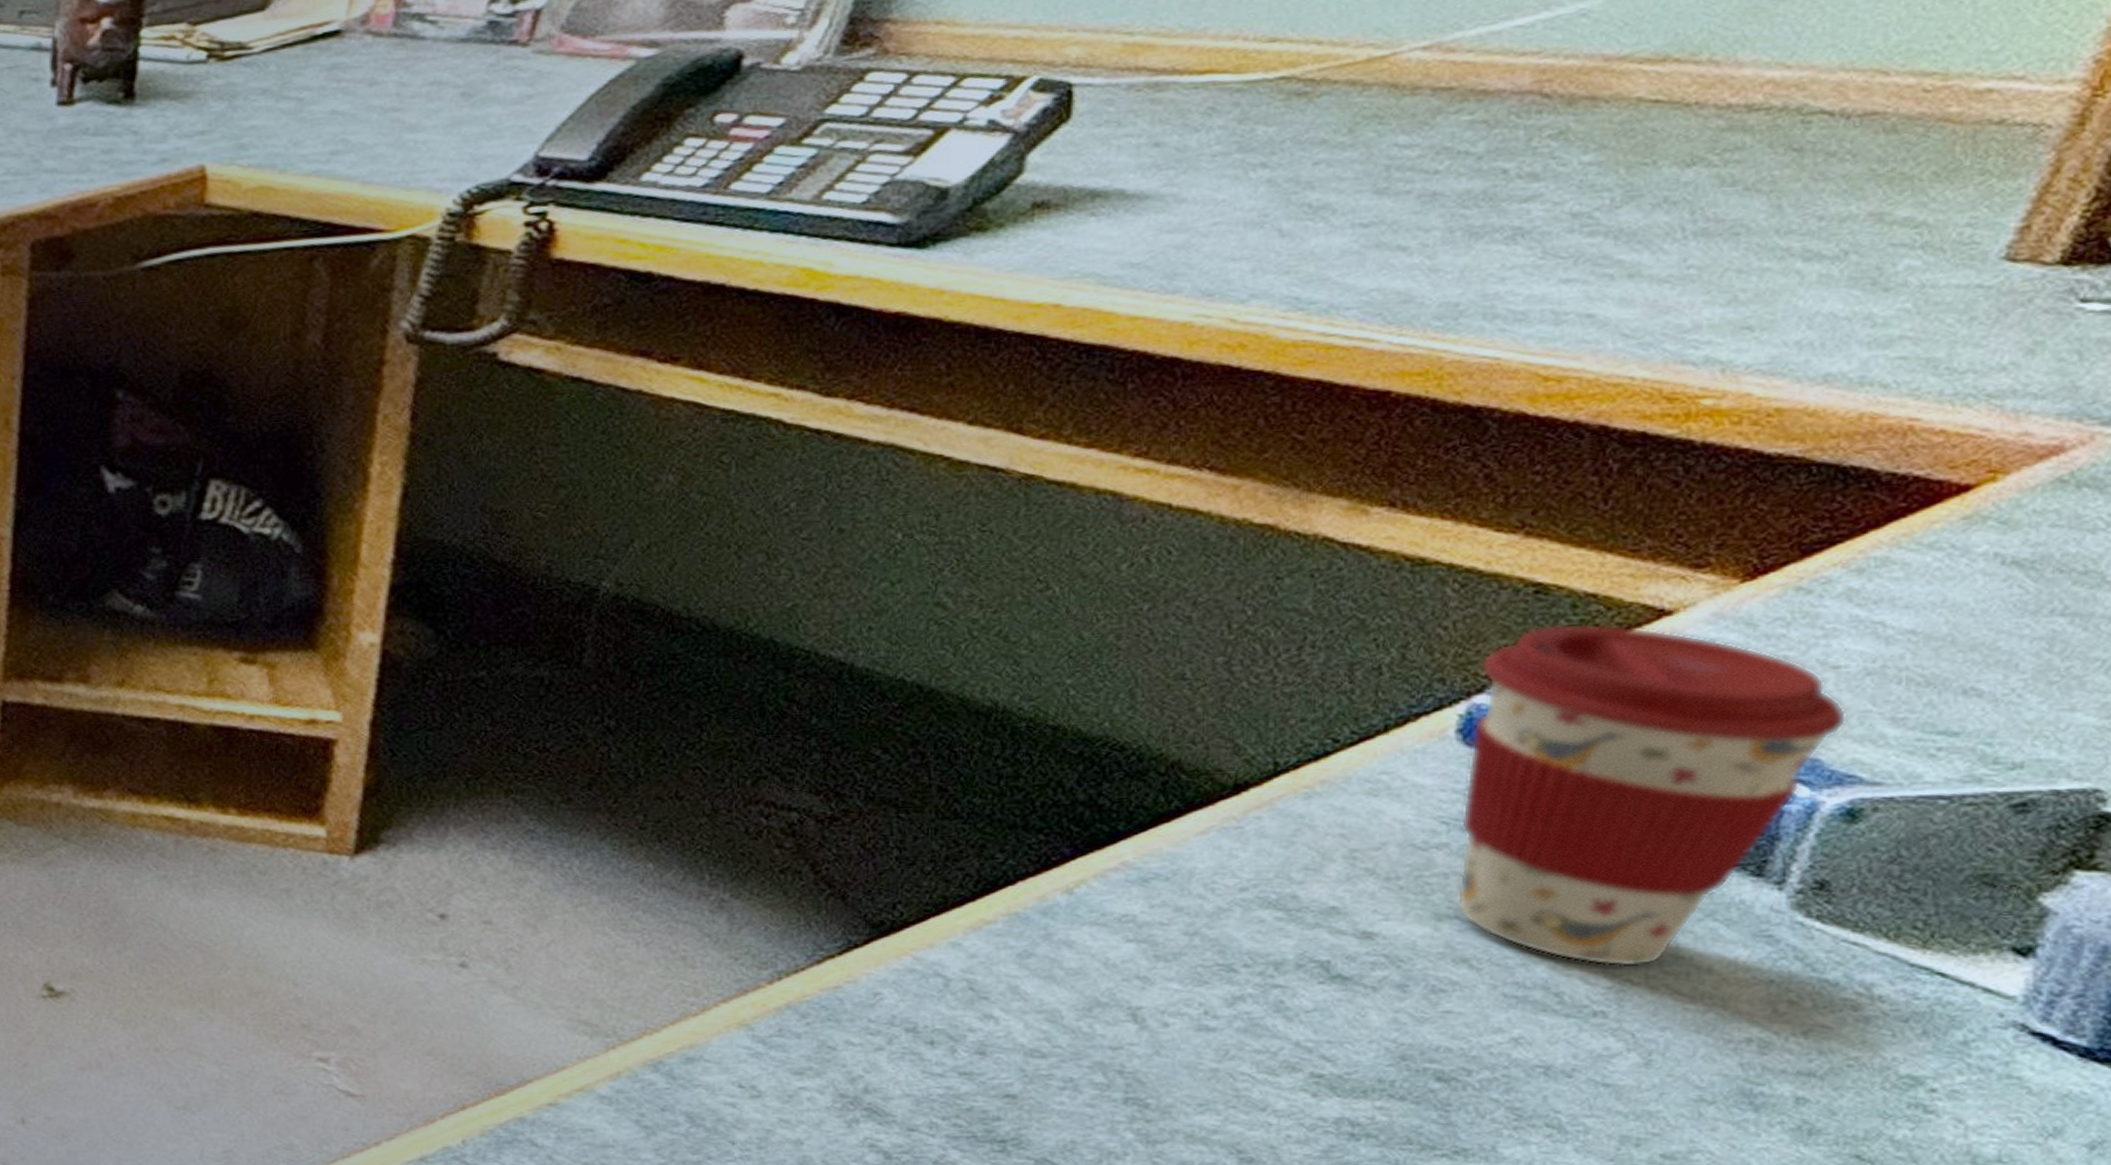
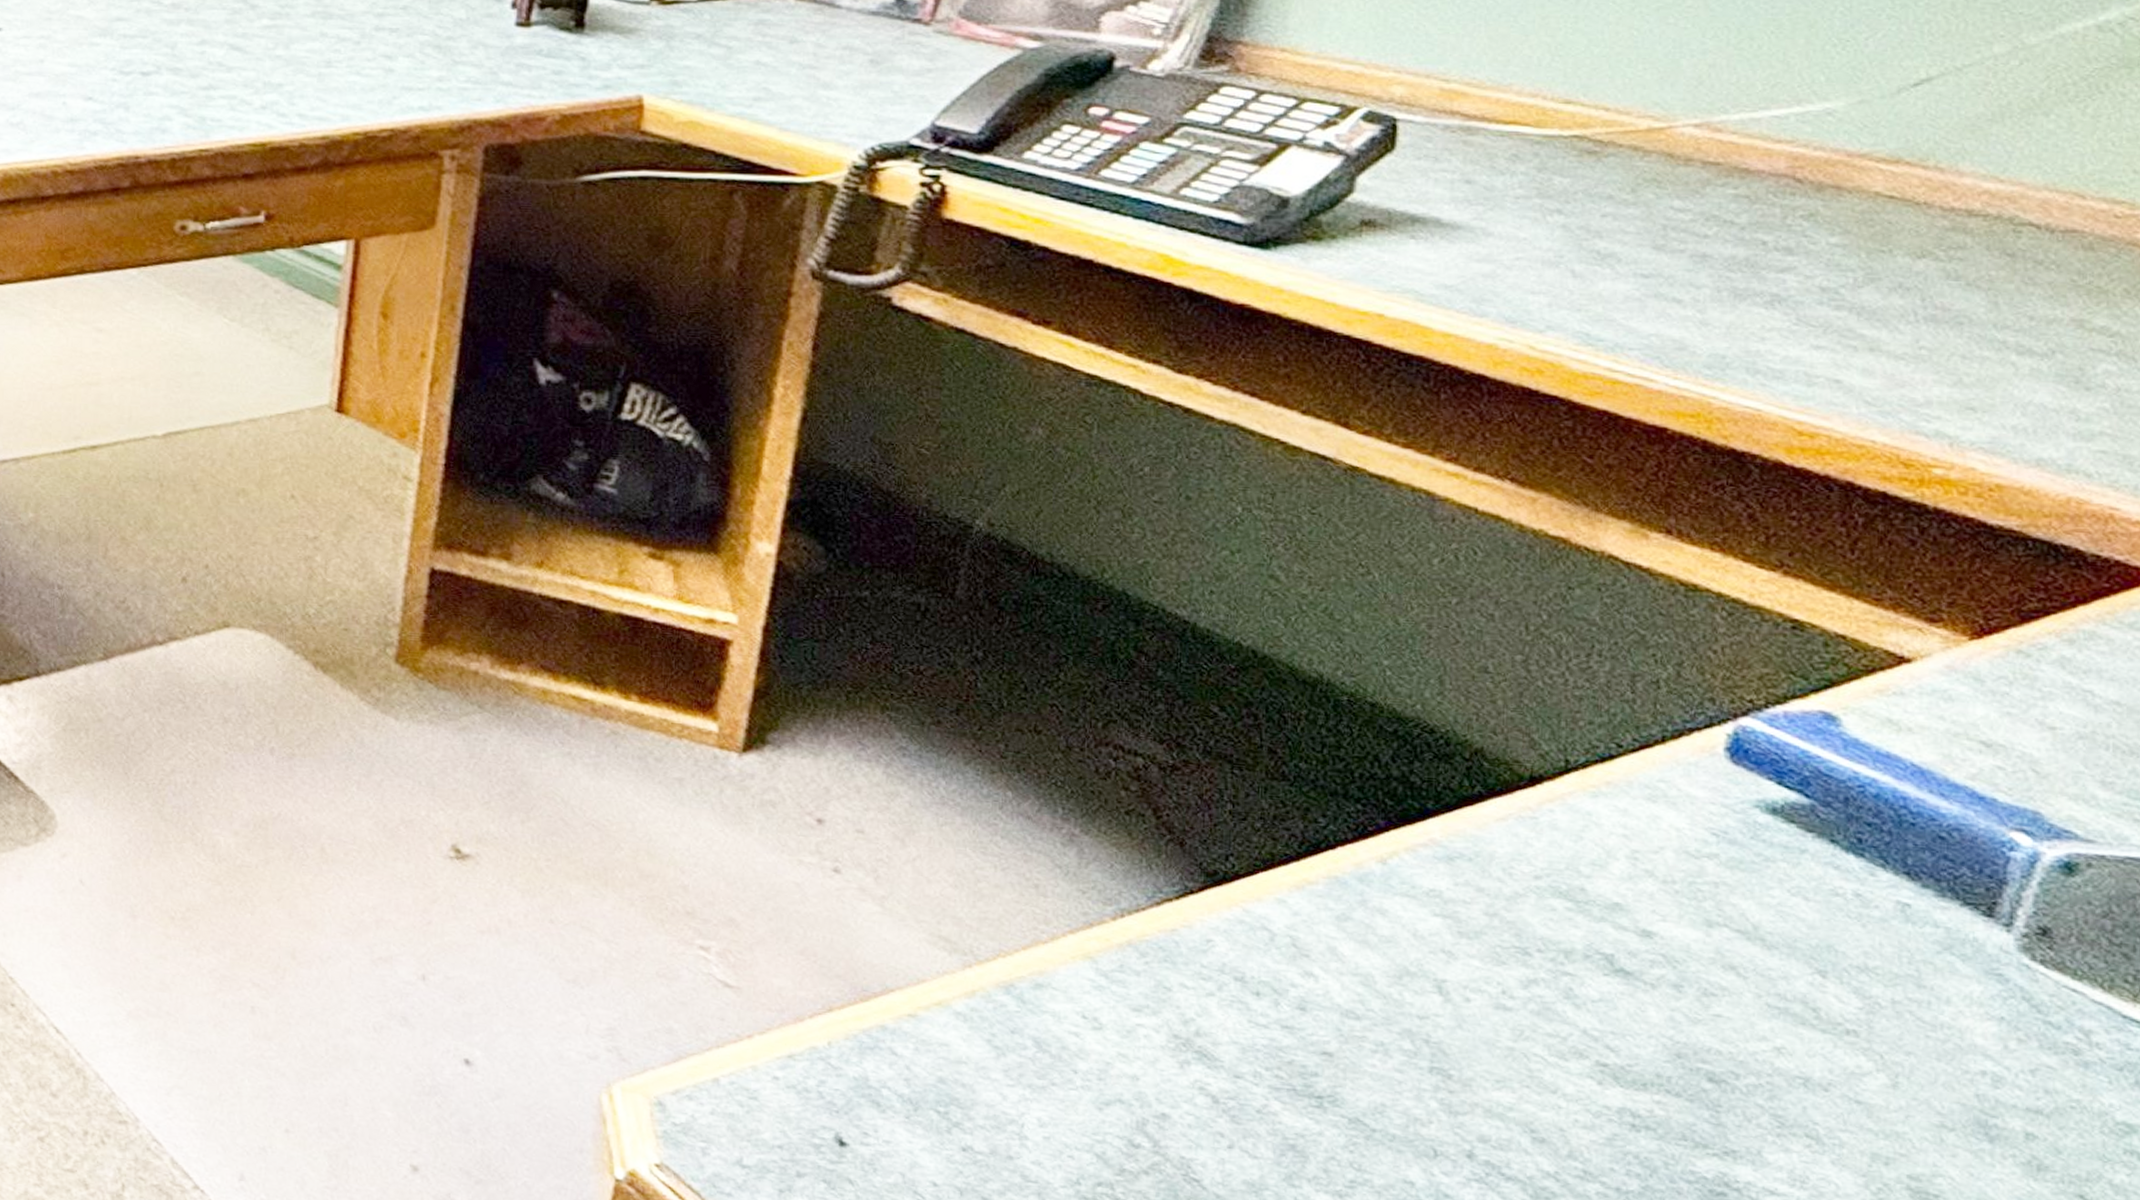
coffee cup: present [1456,623,1848,968] -> none [1725,659,2063,992]

